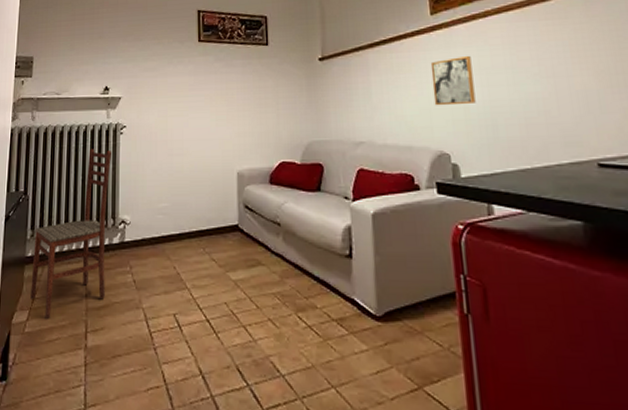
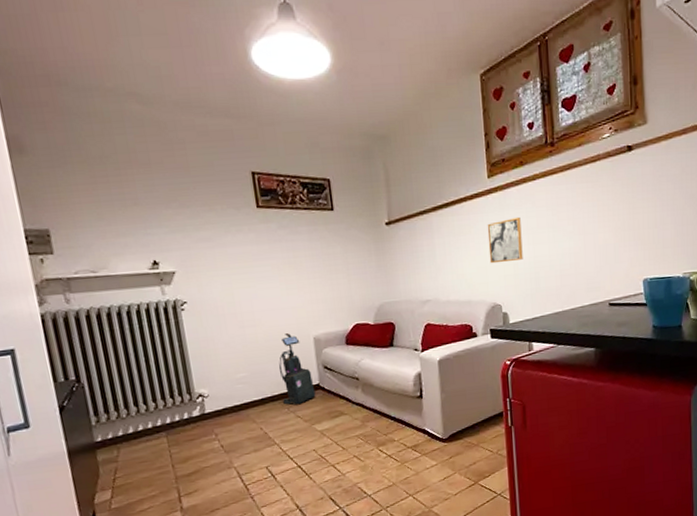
dining chair: present [30,149,112,319] -> none [99,328,193,493]
vacuum cleaner: none [200,166,233,246] -> present [279,333,316,405]

